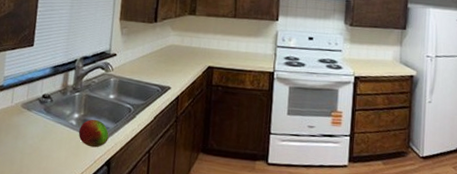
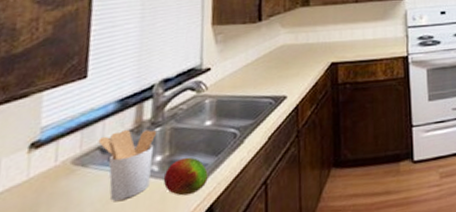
utensil holder: none [38,89,77,140] -> present [98,129,157,201]

